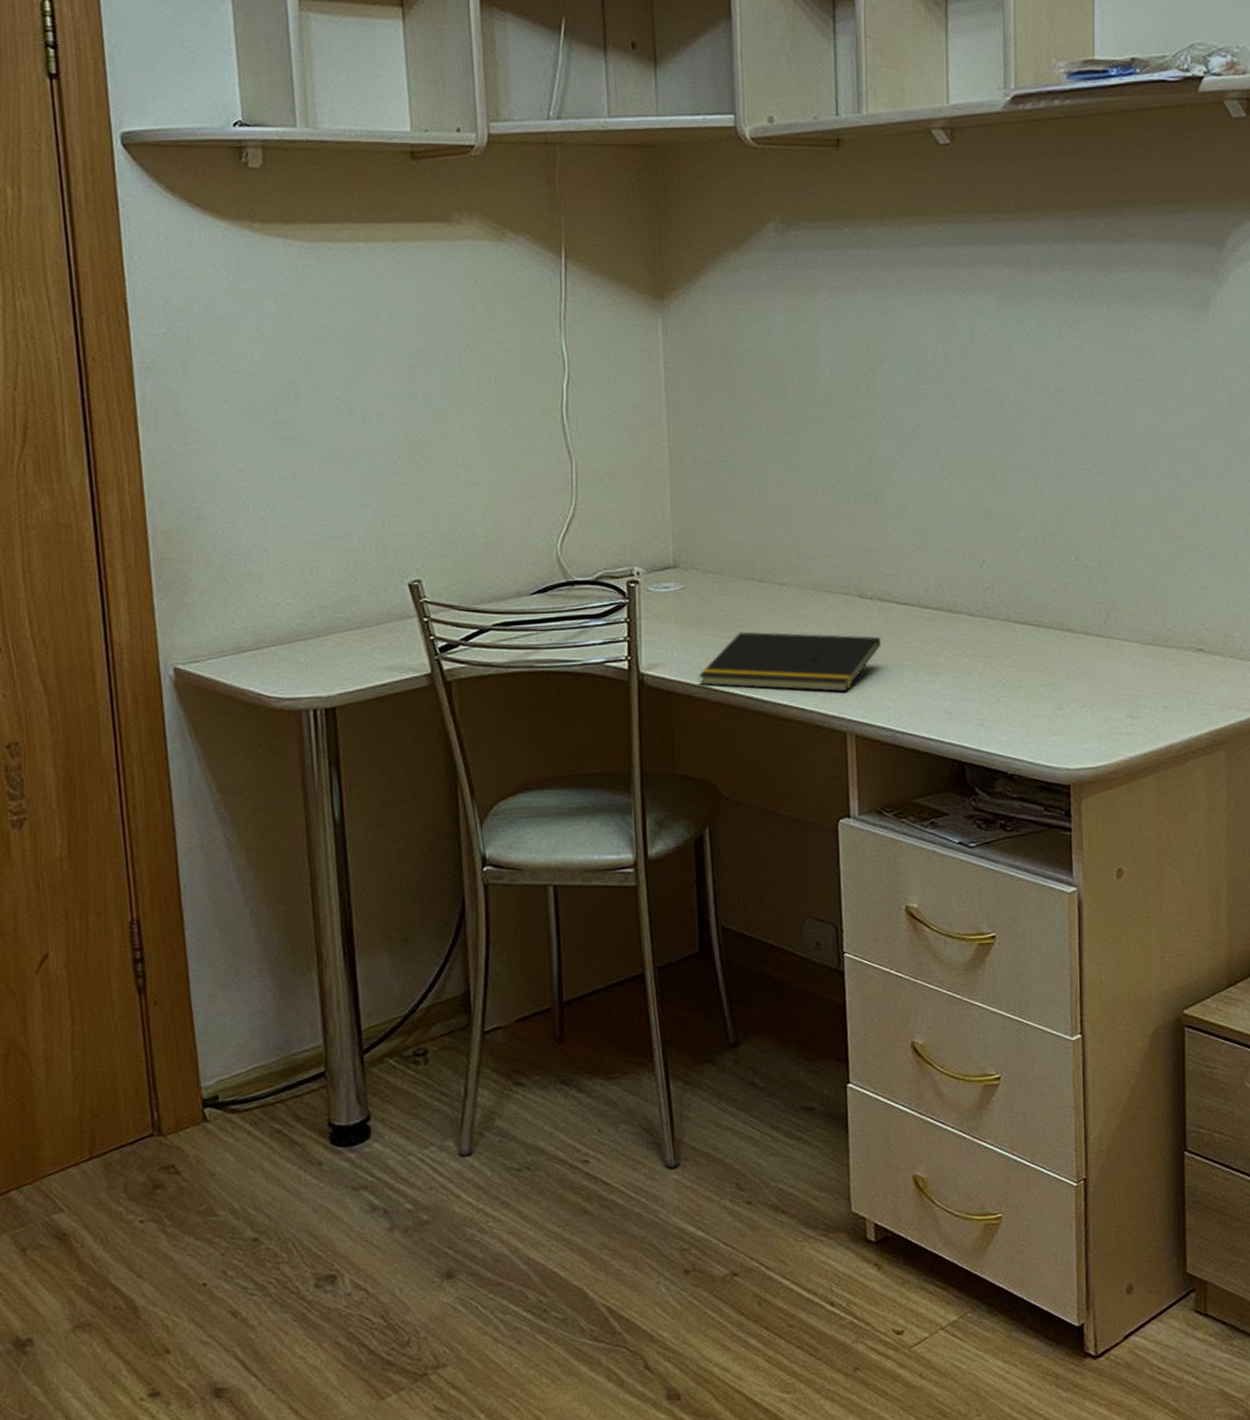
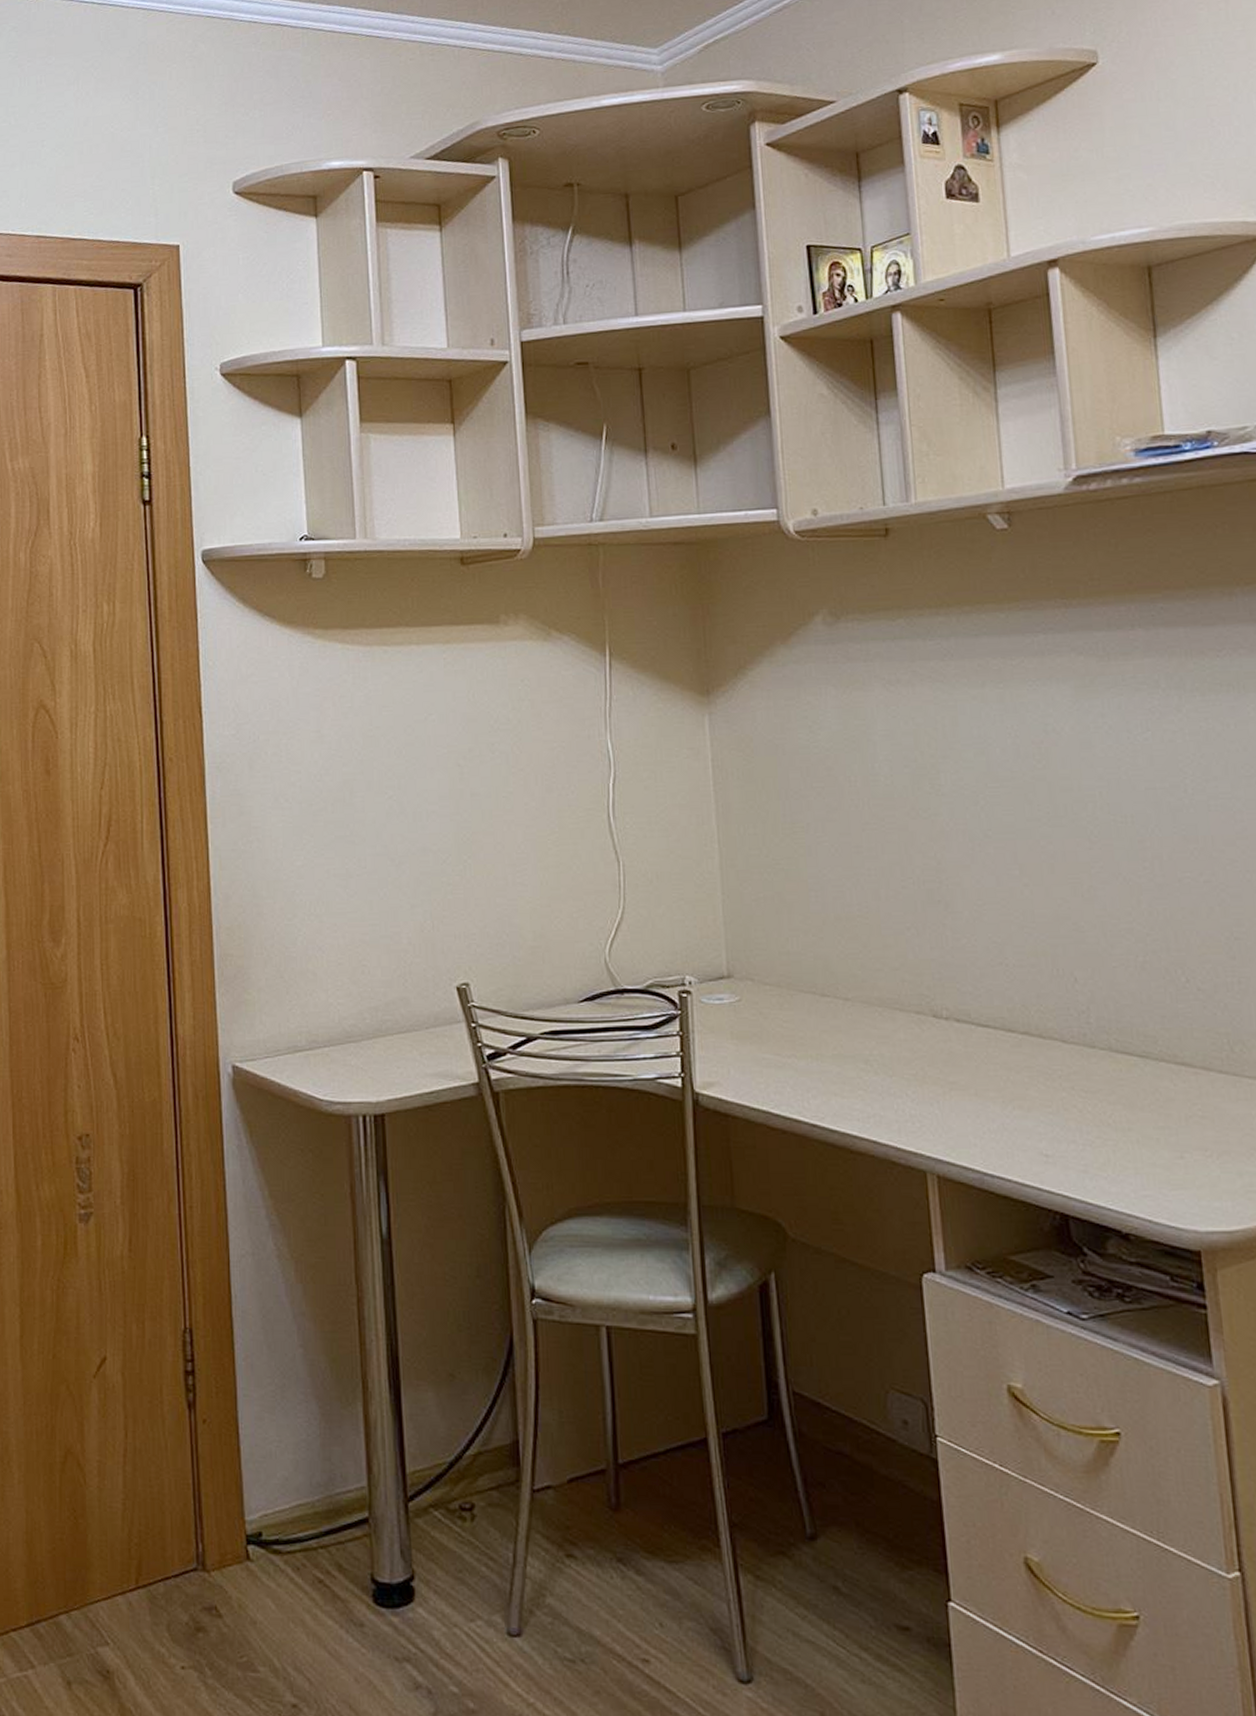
notepad: present [698,631,881,693] -> none [757,1051,961,1125]

